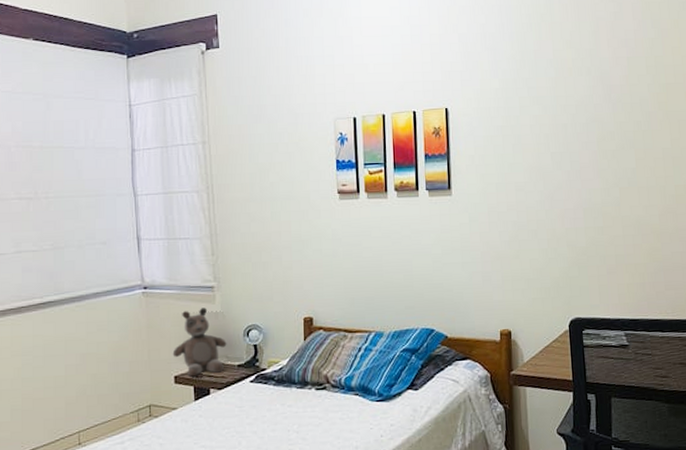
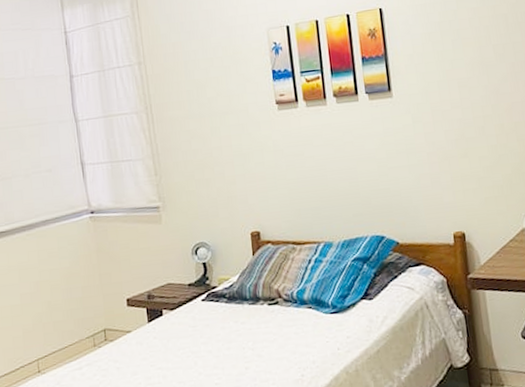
stuffed animal: present [172,307,227,378] -> none [123,228,176,300]

